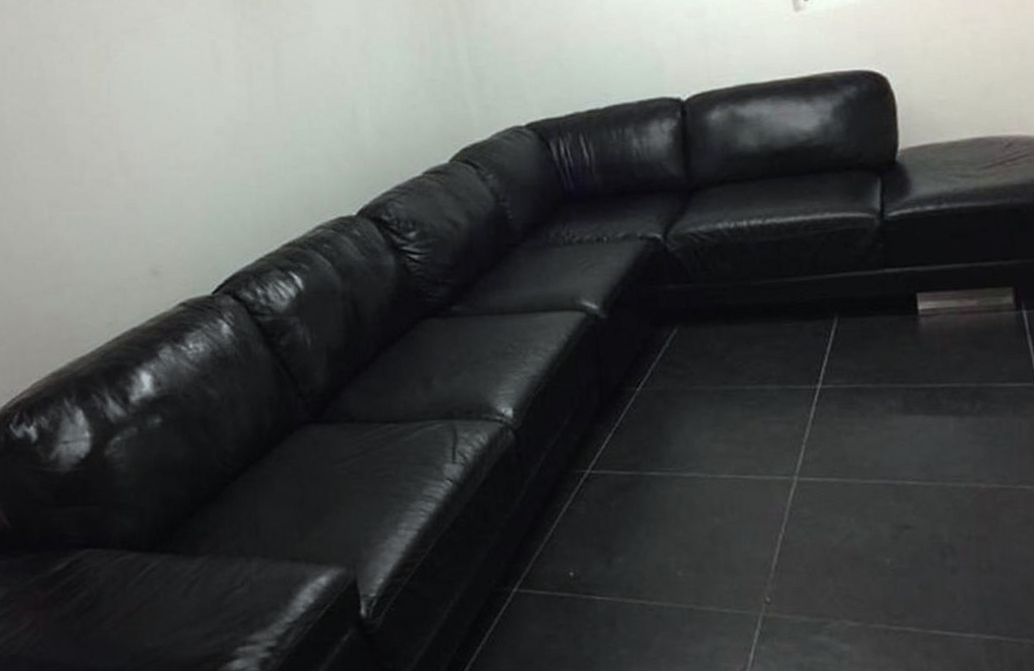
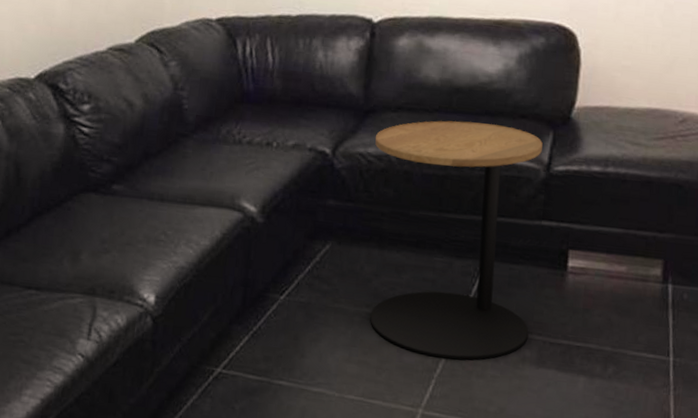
side table: none [704,181,891,423] -> present [370,120,543,361]

